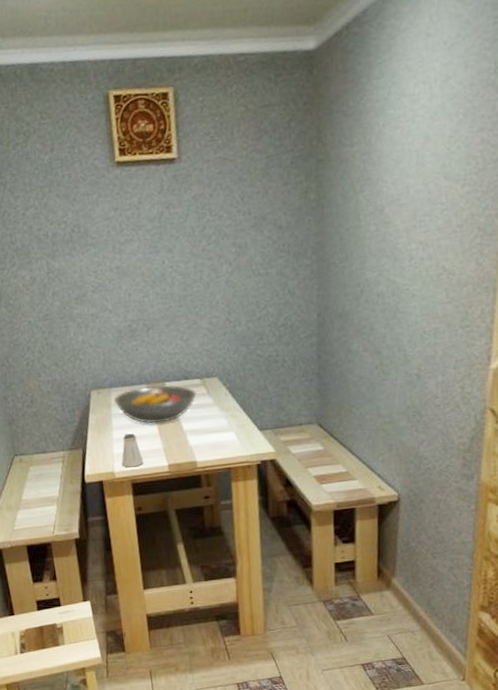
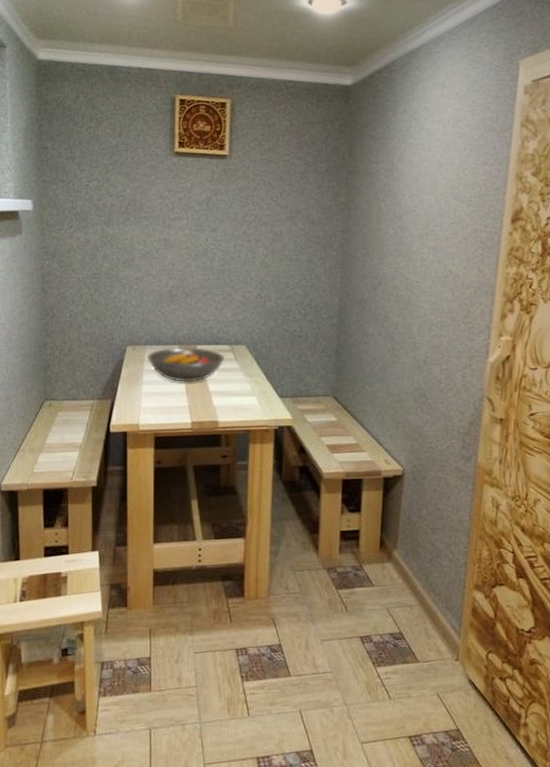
saltshaker: present [121,433,144,468] -> none [147,389,169,421]

